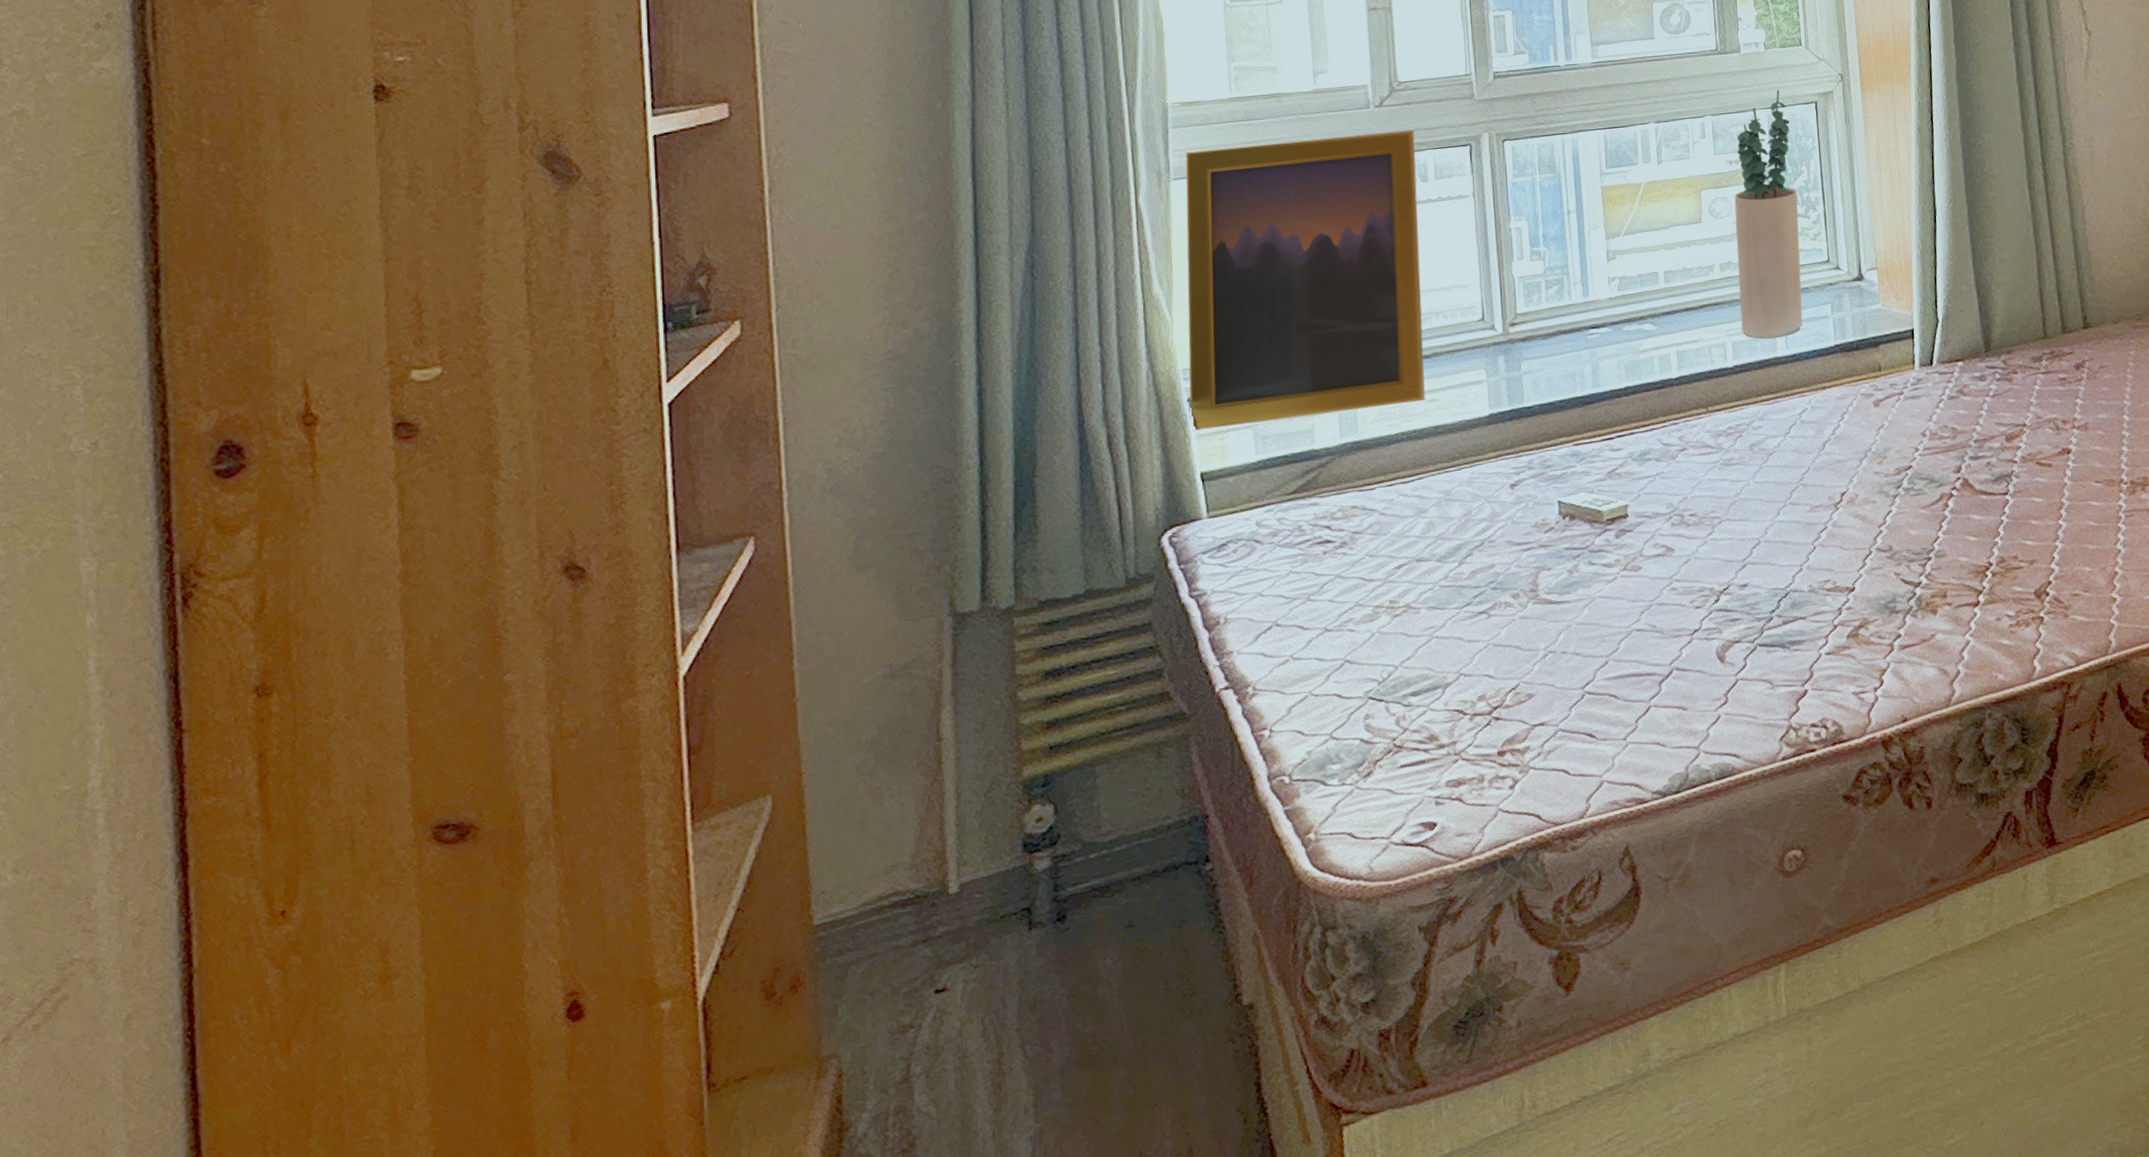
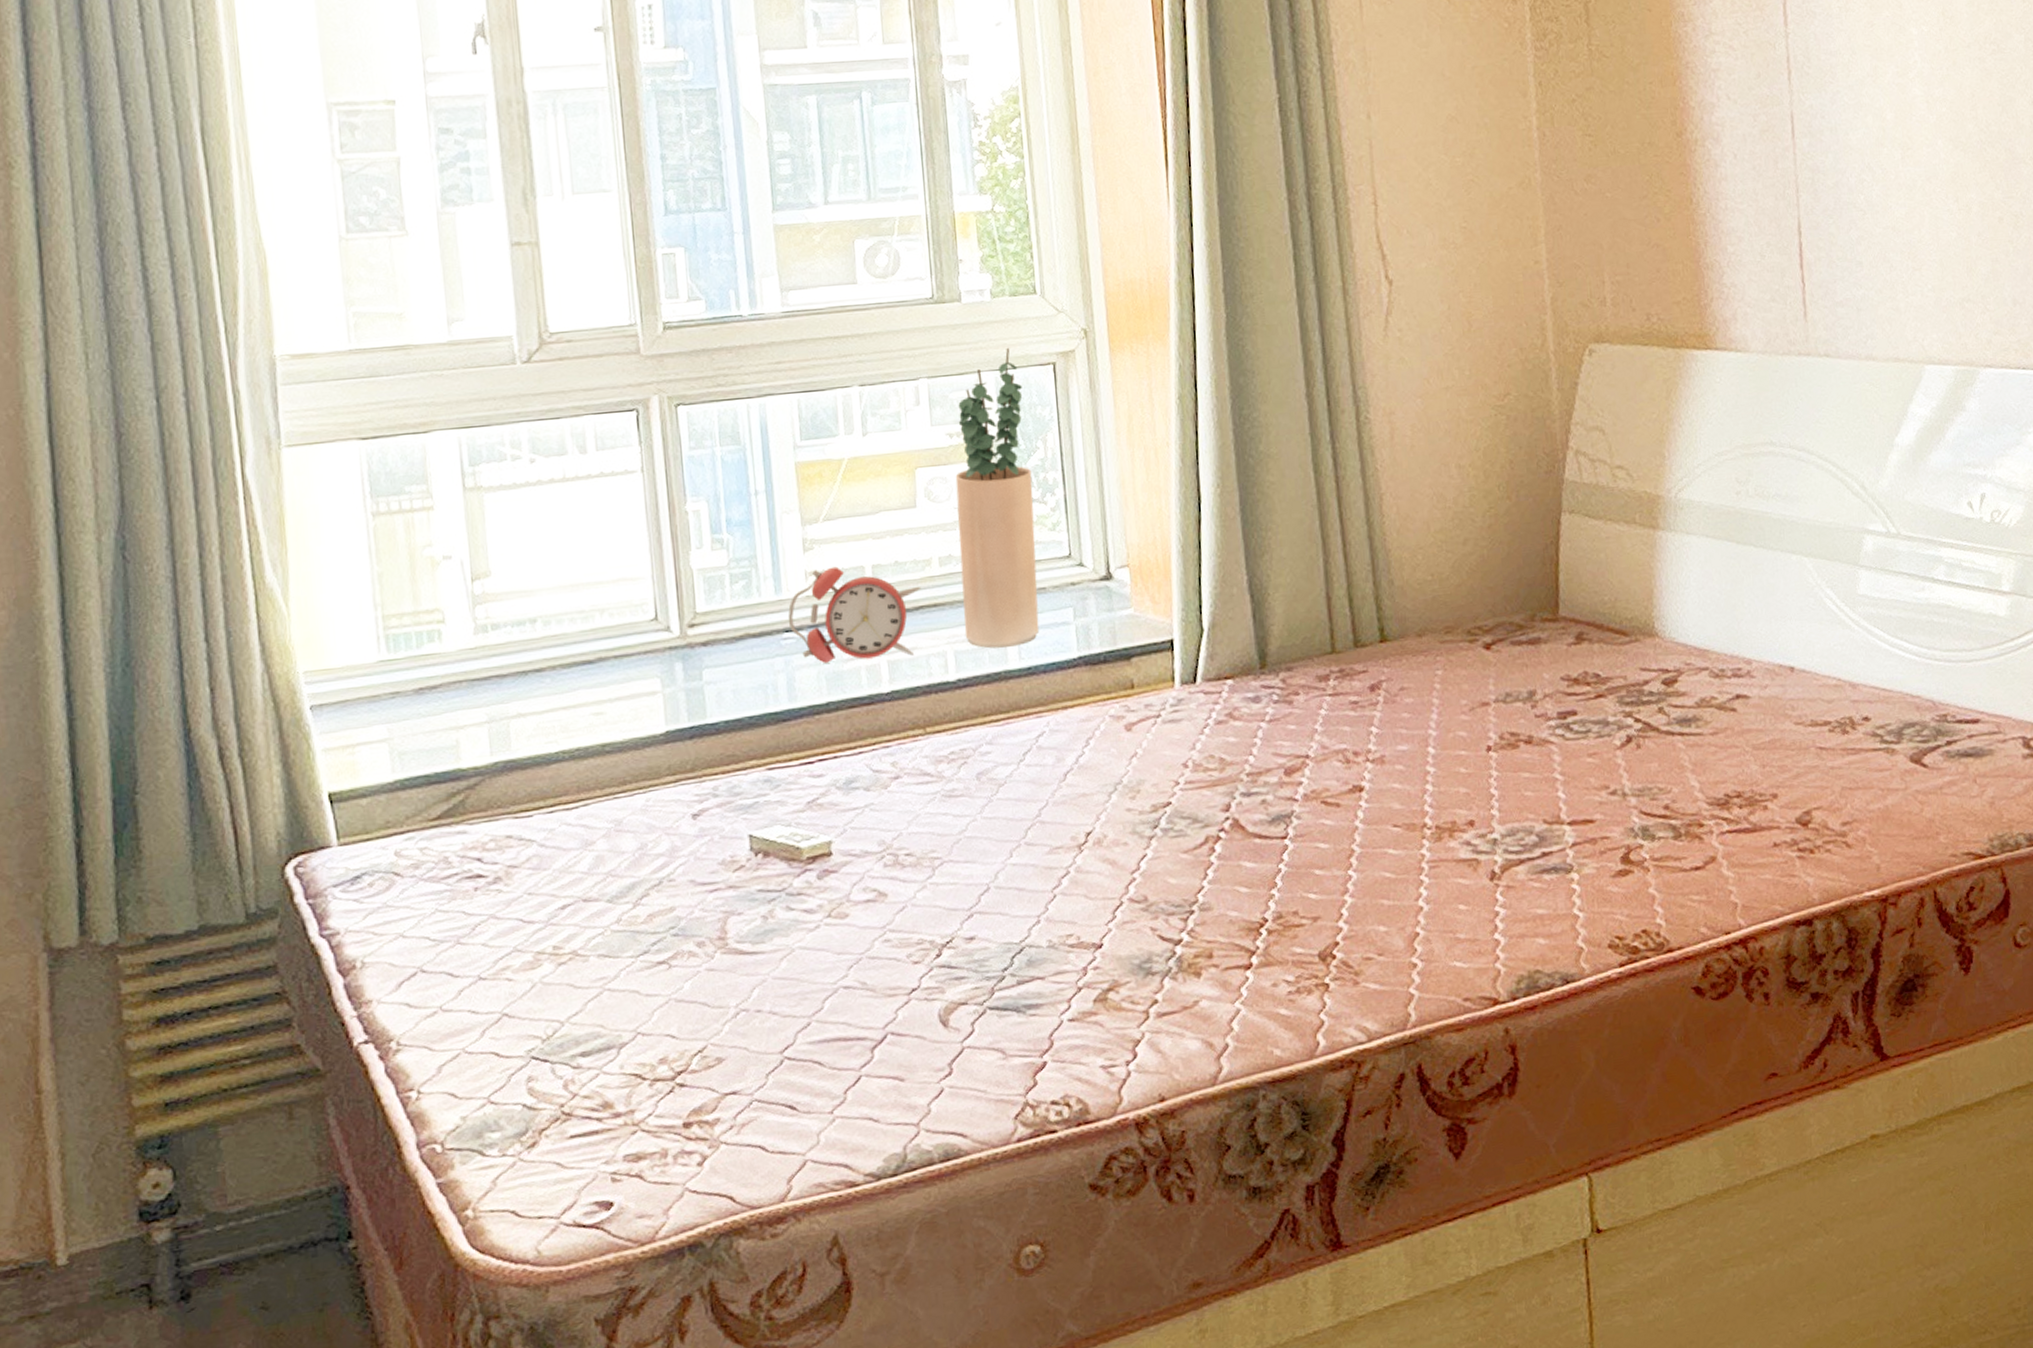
picture frame: present [1185,130,1425,430] -> none [298,392,590,743]
alarm clock: none [1593,273,1705,354] -> present [787,566,922,663]

